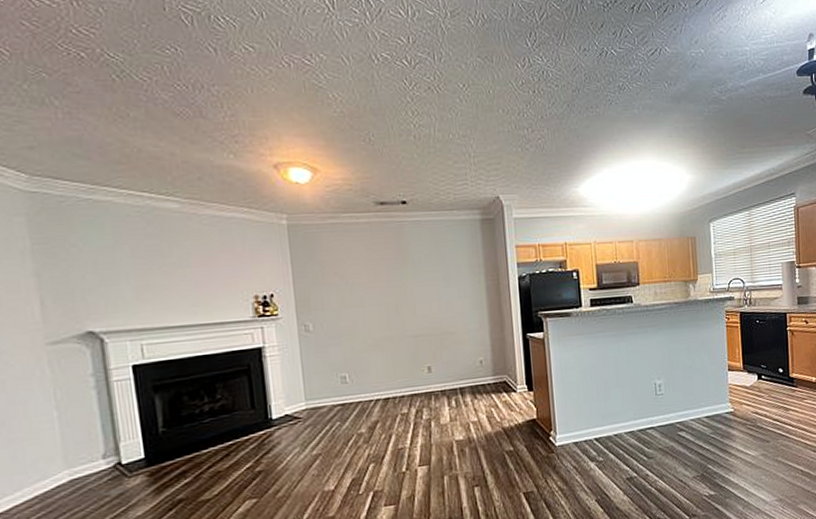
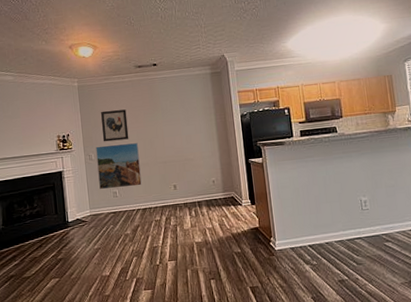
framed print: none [315,309,383,372] -> present [95,143,142,189]
wall art: none [323,262,366,307] -> present [101,109,129,142]

